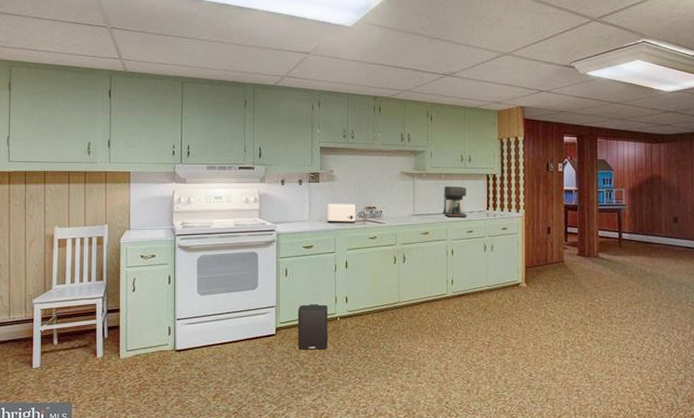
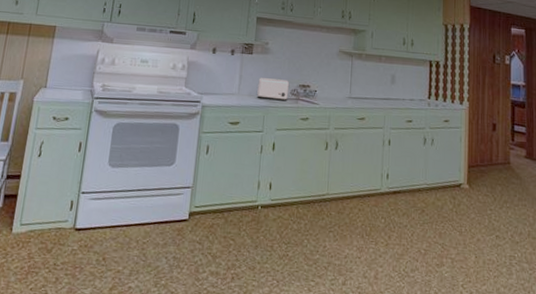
pedal bin: present [297,304,329,350] -> none [211,187,250,243]
coffee maker: present [443,186,467,217] -> none [381,70,408,105]

